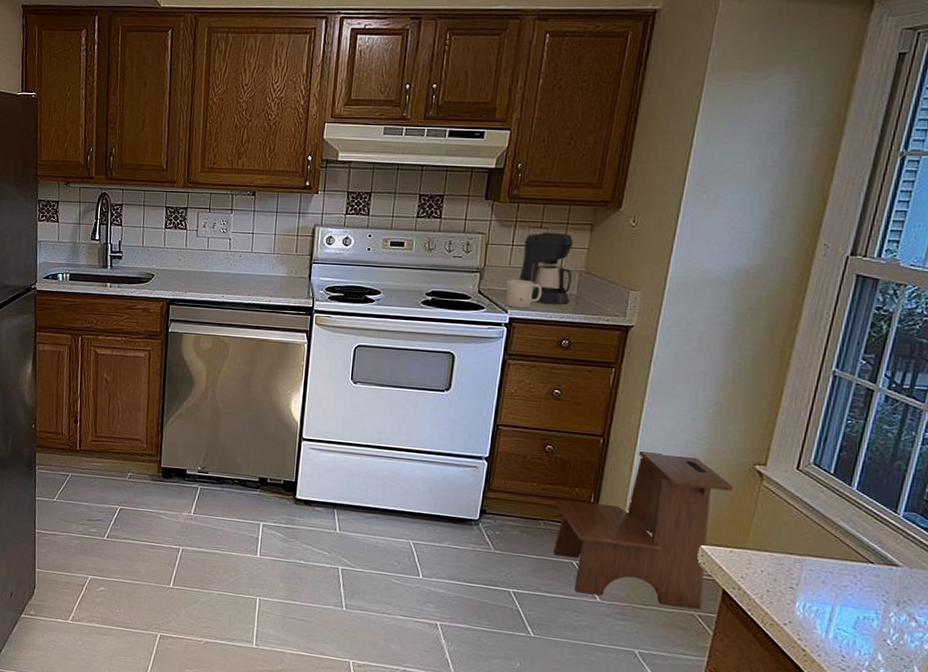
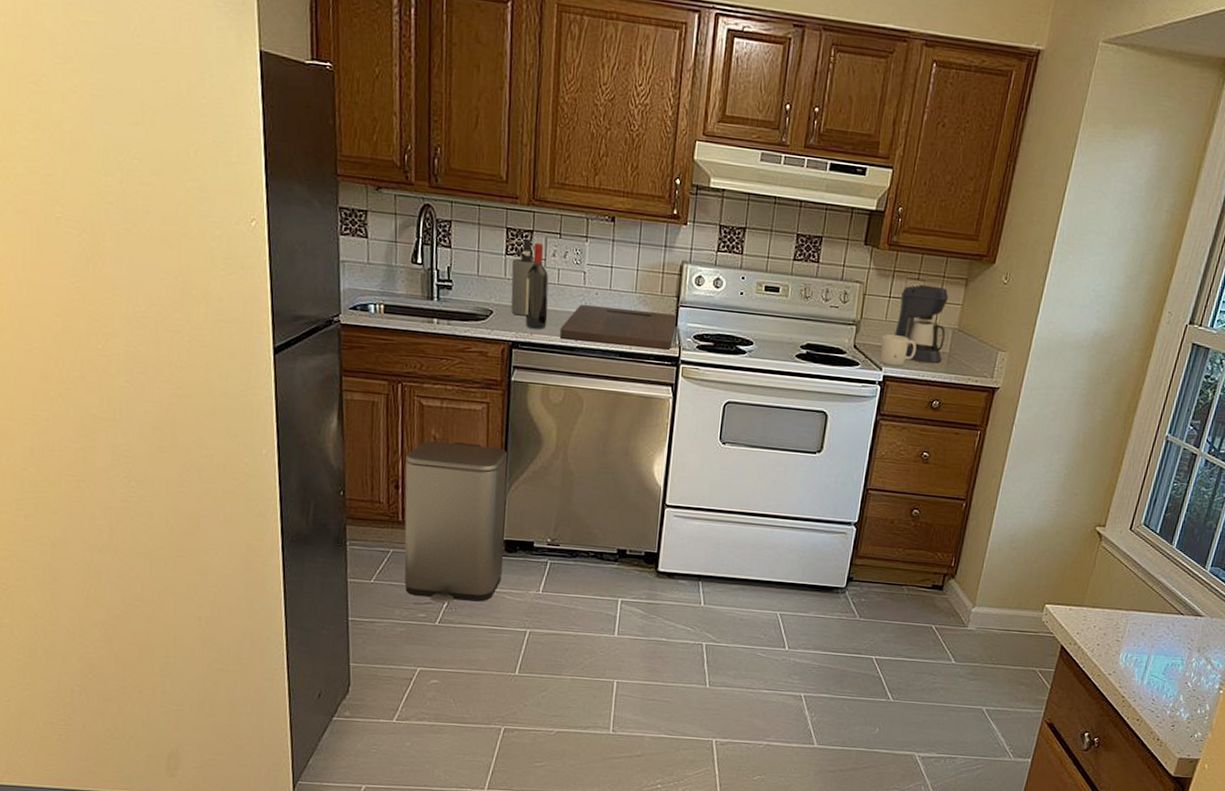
pedal bin: none [80,382,166,521] -> present [404,440,508,603]
soap dispenser: none [166,215,189,278] -> present [507,239,535,316]
wine bottle: none [180,217,200,289] -> present [524,242,549,330]
cutting board: none [208,265,310,302] -> present [559,304,677,351]
step stool: present [553,451,734,610] -> none [914,515,1077,666]

